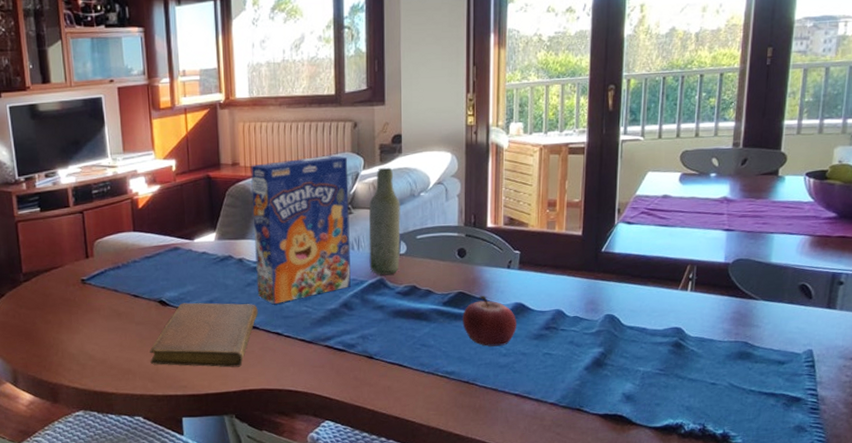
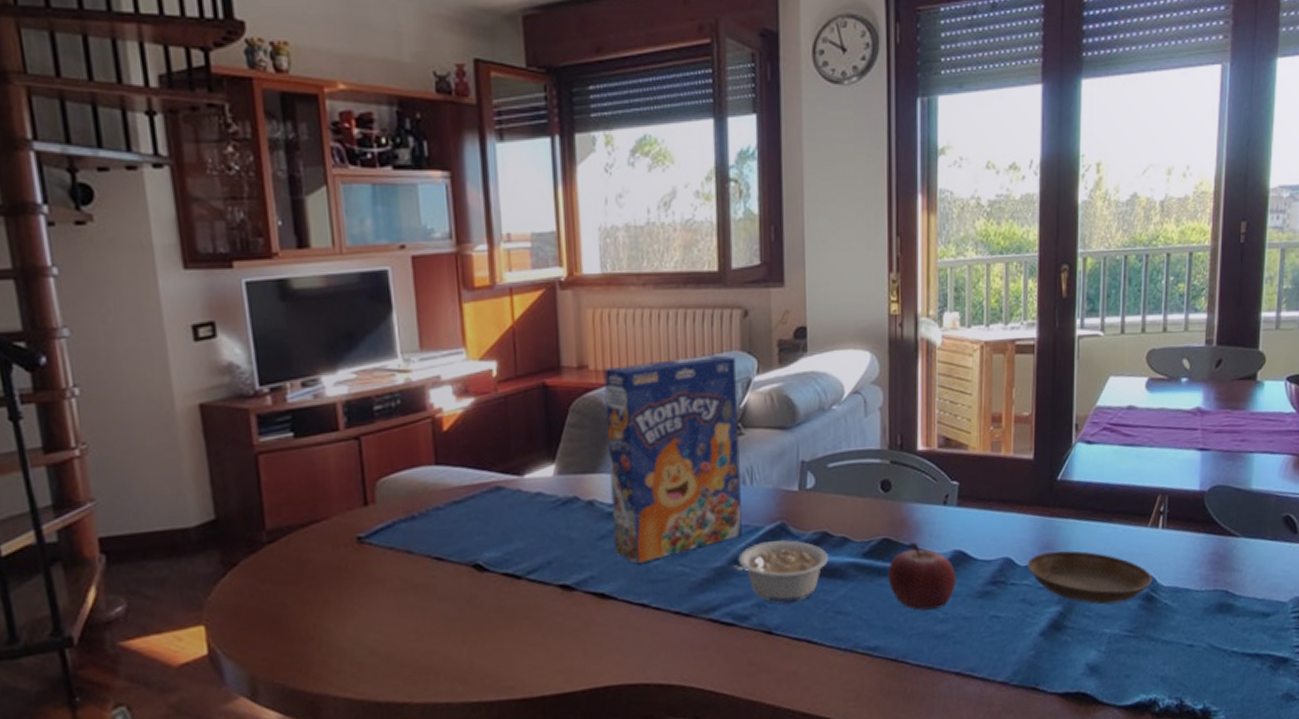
notebook: present [150,303,258,368] -> none [460,564,616,659]
legume: none [343,291,417,337] -> present [732,540,829,603]
bottle: present [368,167,401,275] -> none [764,371,807,519]
saucer: none [575,306,681,349] -> present [1027,550,1152,605]

